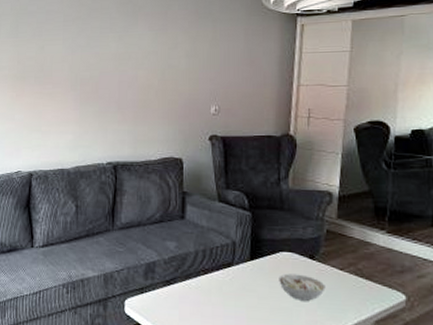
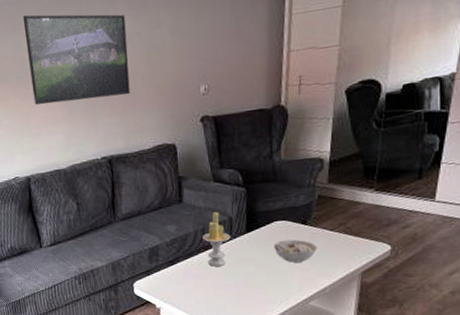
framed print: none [48,24,144,106] -> present [22,14,130,105]
candle: none [203,232,234,295] -> present [202,211,231,267]

